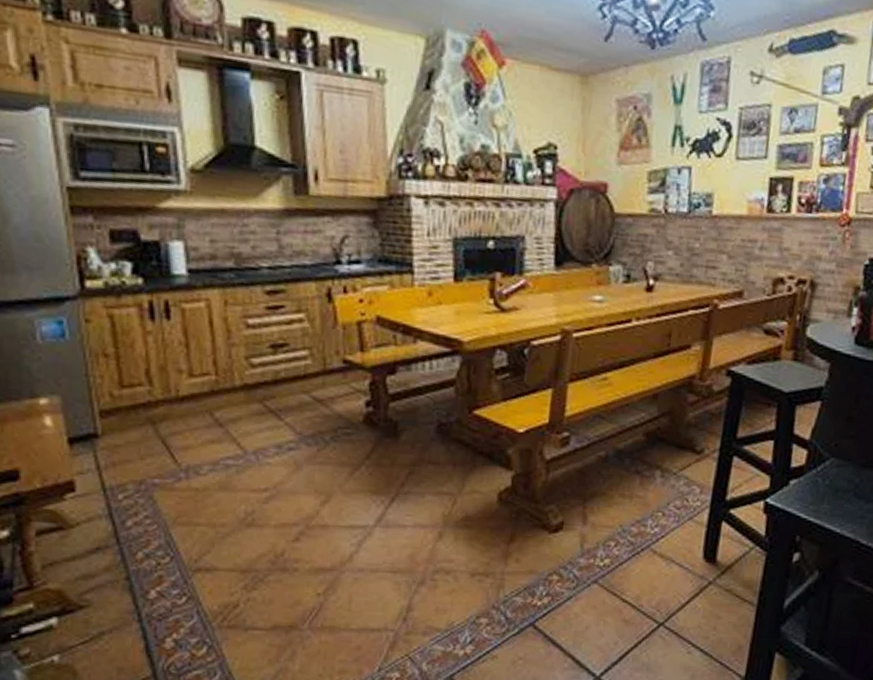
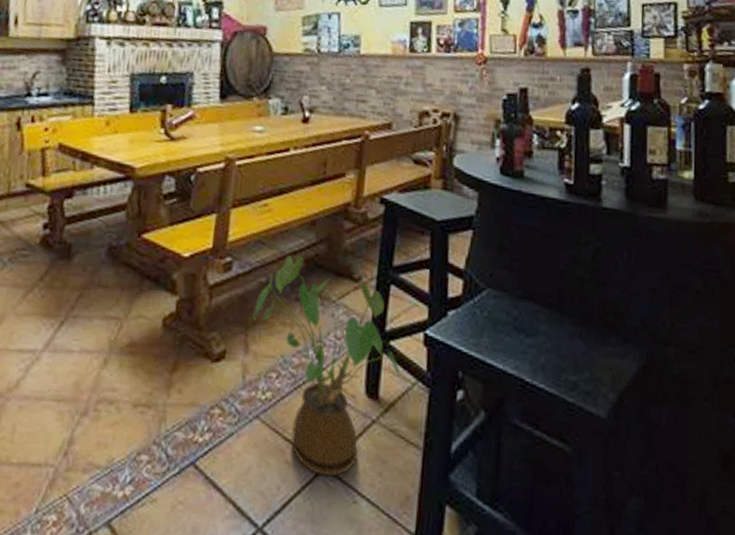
house plant: none [591,429,739,632] -> present [253,255,401,477]

